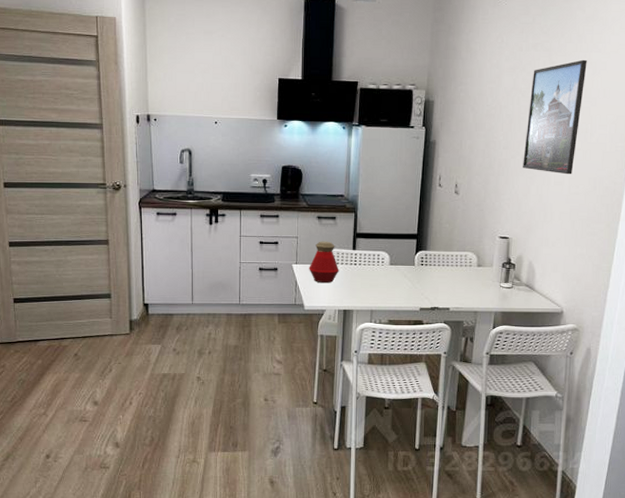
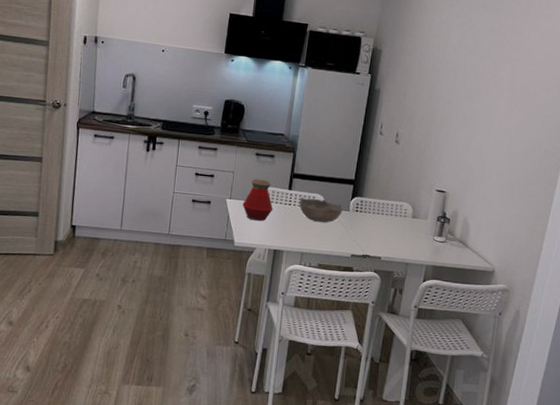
bowl: none [364,256,408,279] -> present [299,197,343,223]
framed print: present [523,59,587,175] -> none [464,23,535,135]

